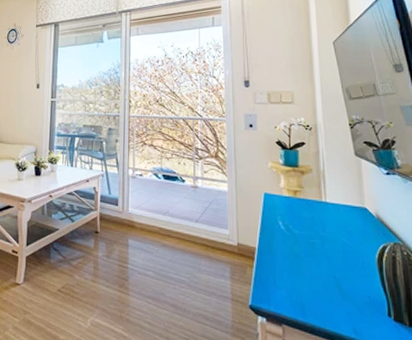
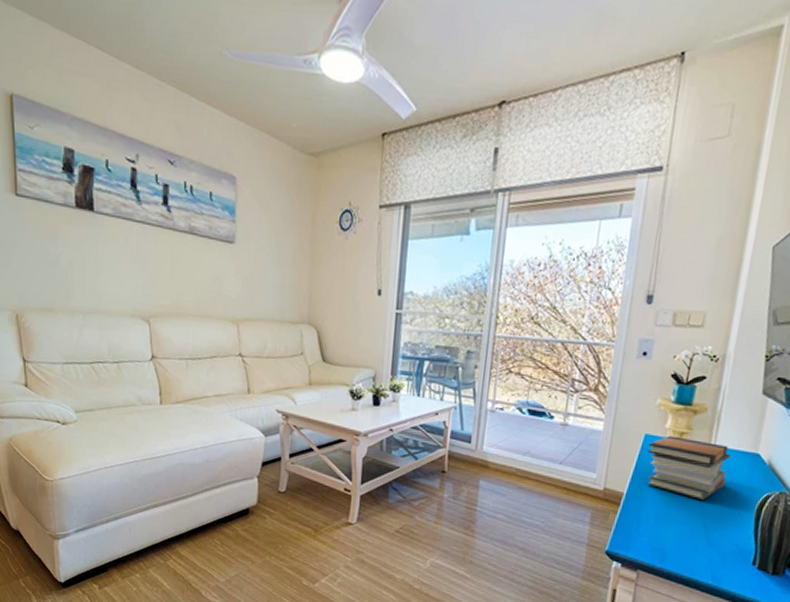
book stack: none [268,194,343,252] -> present [647,435,731,500]

